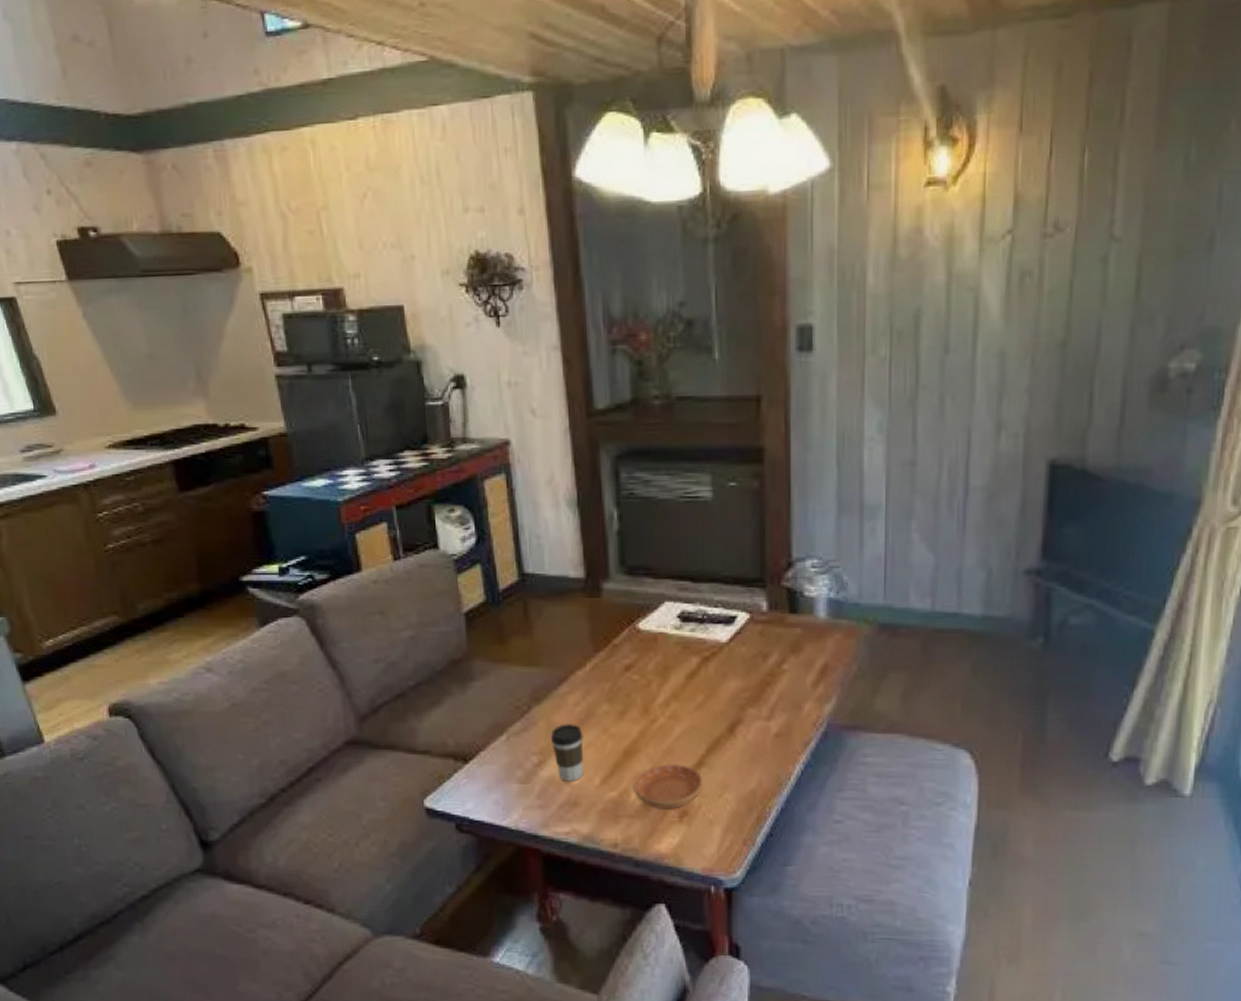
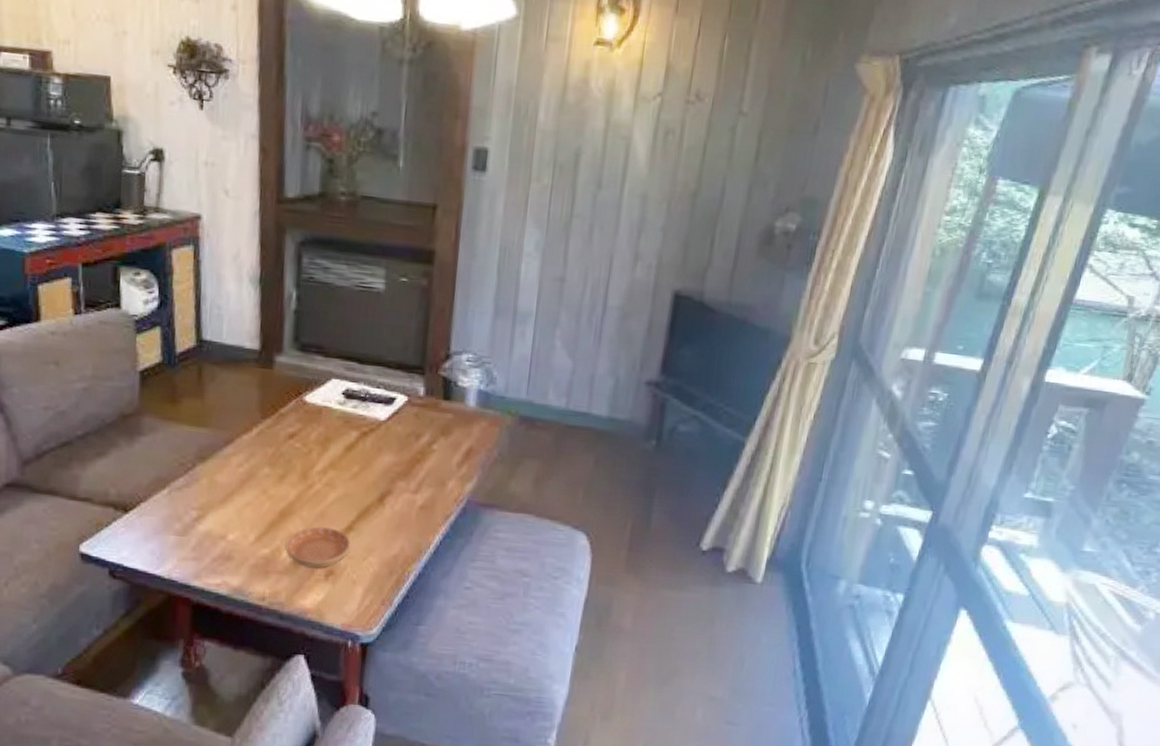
coffee cup: present [550,724,584,781] -> none [211,483,243,537]

